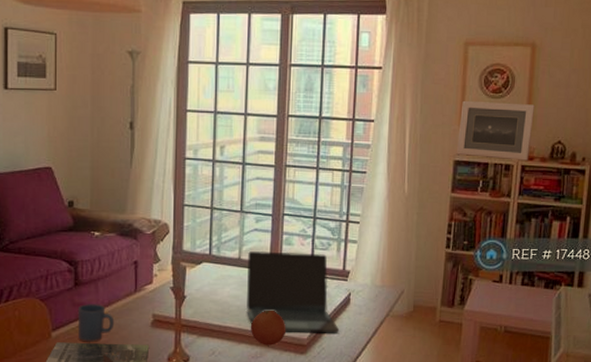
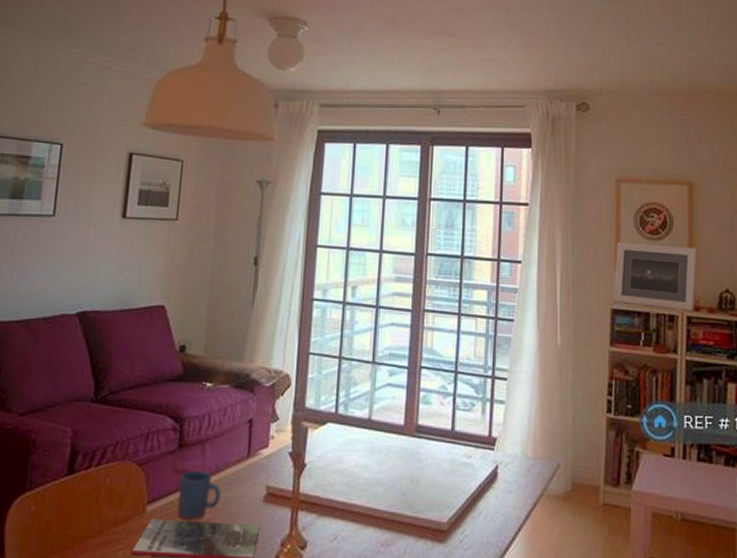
laptop: present [247,251,340,333] -> none [376,411,486,516]
fruit: present [250,310,287,346] -> none [380,484,423,530]

